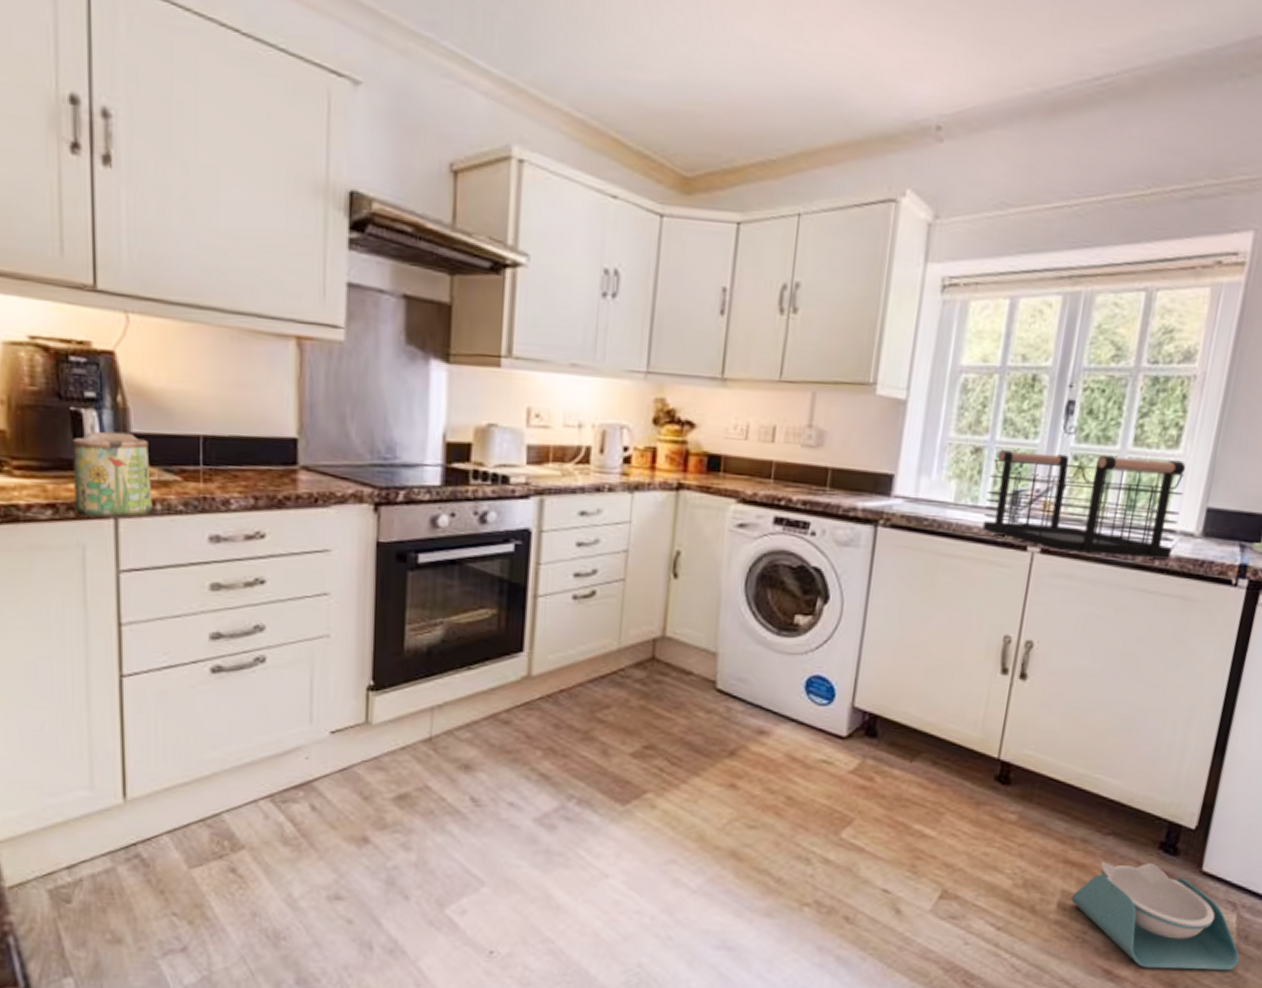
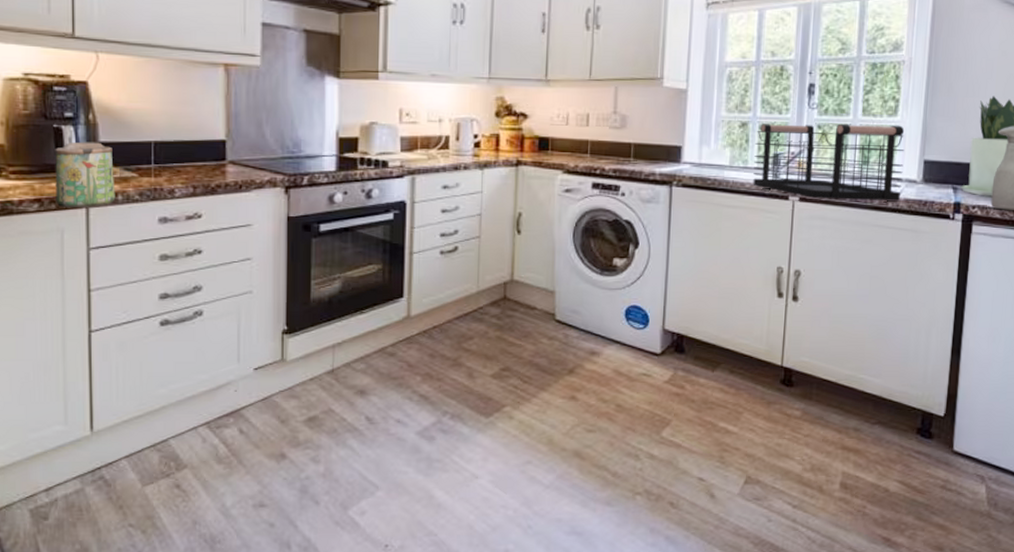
pet bowl: present [1071,862,1239,971] -> none [850,445,992,535]

